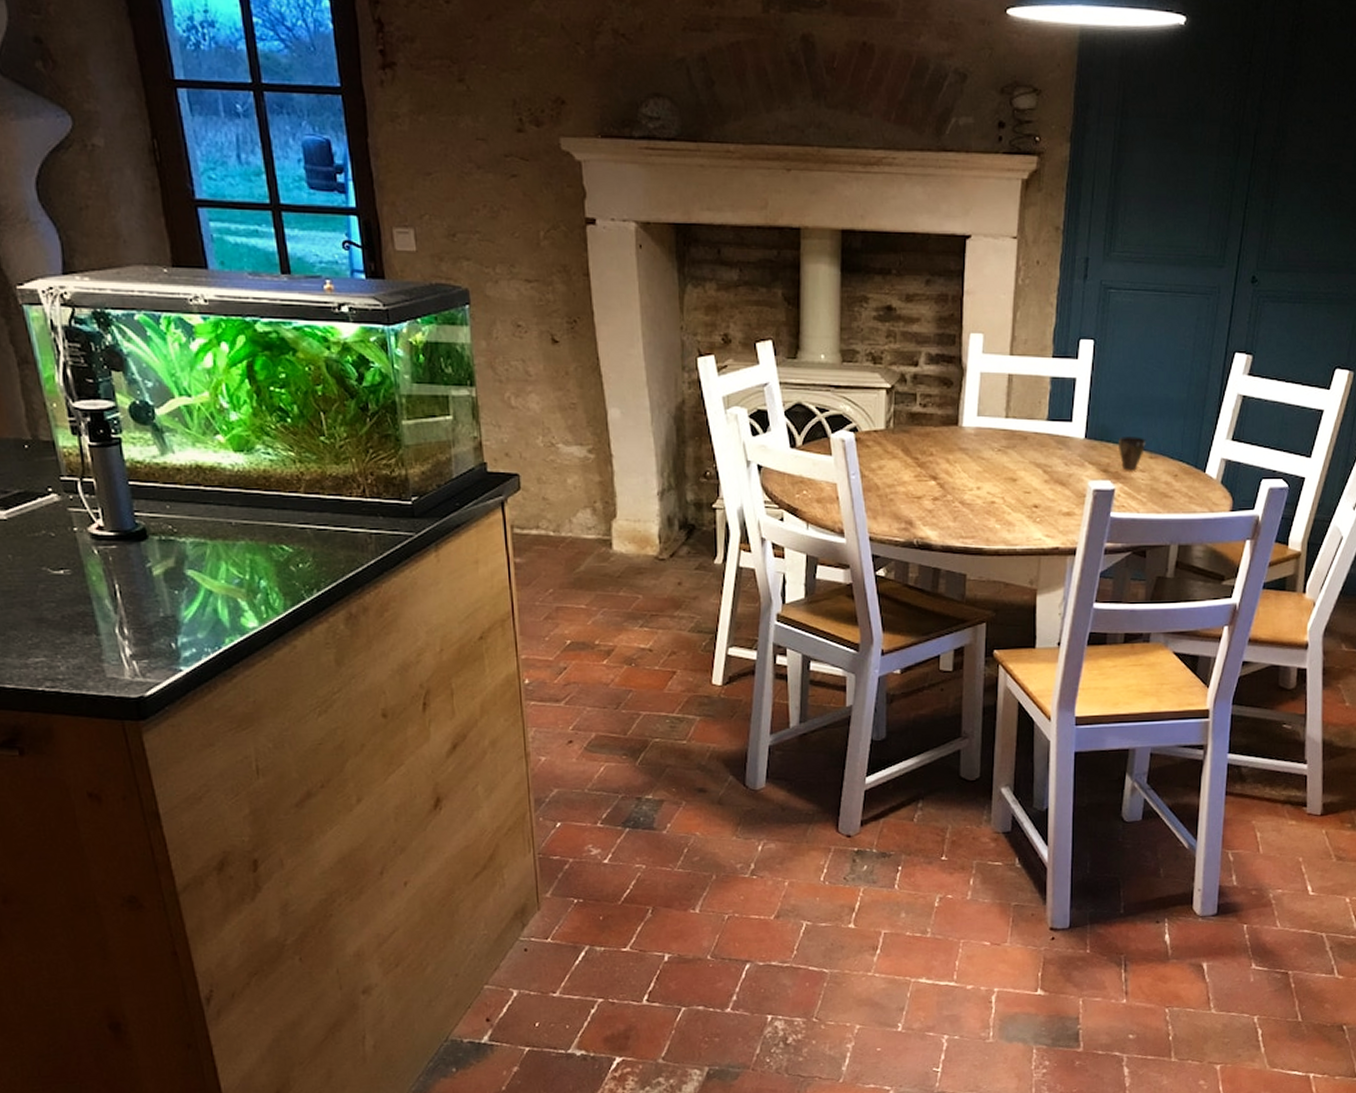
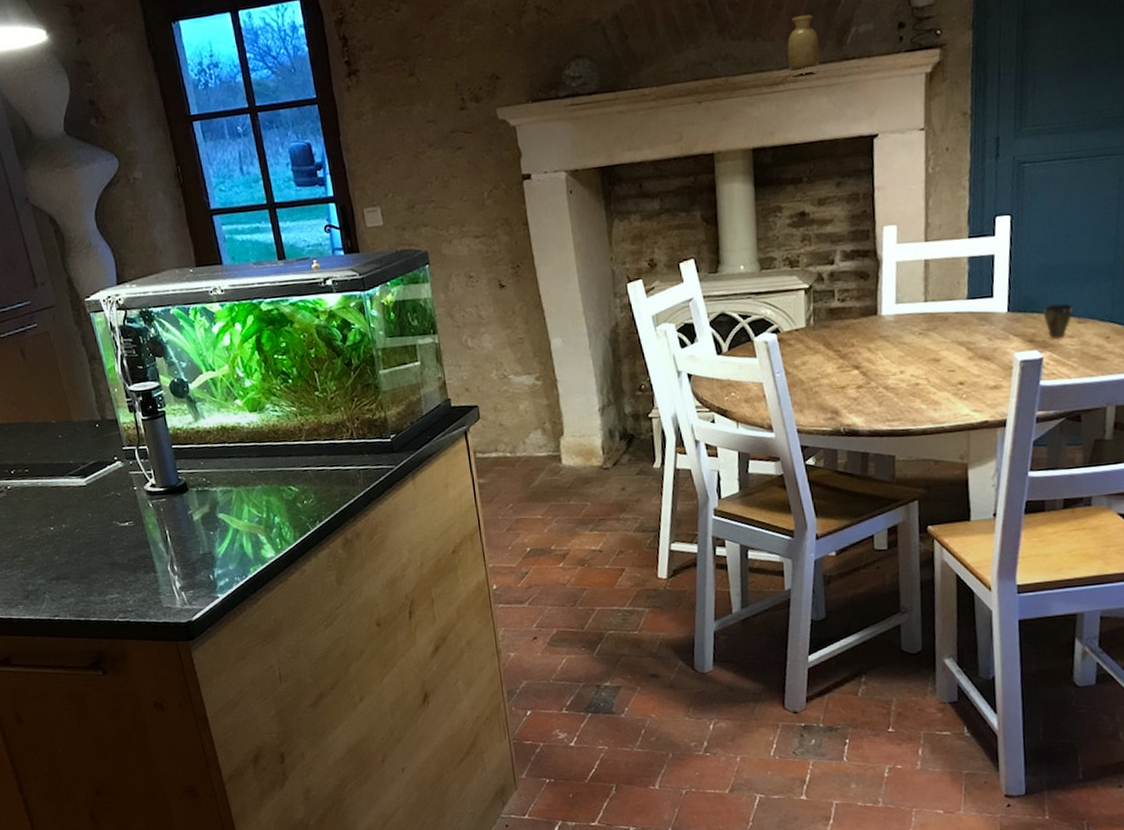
vase: none [884,95,918,162] -> present [787,14,820,78]

